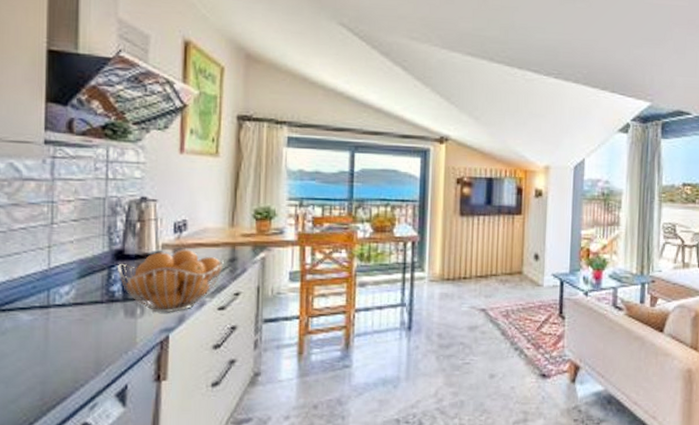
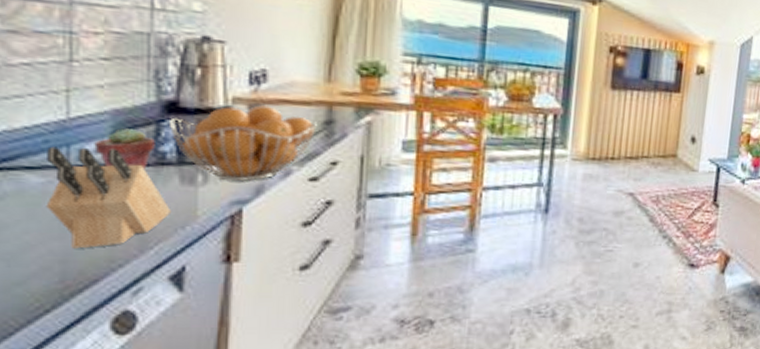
knife block: none [32,291,118,372] -> present [46,146,171,249]
potted succulent: none [66,274,107,307] -> present [94,128,155,170]

